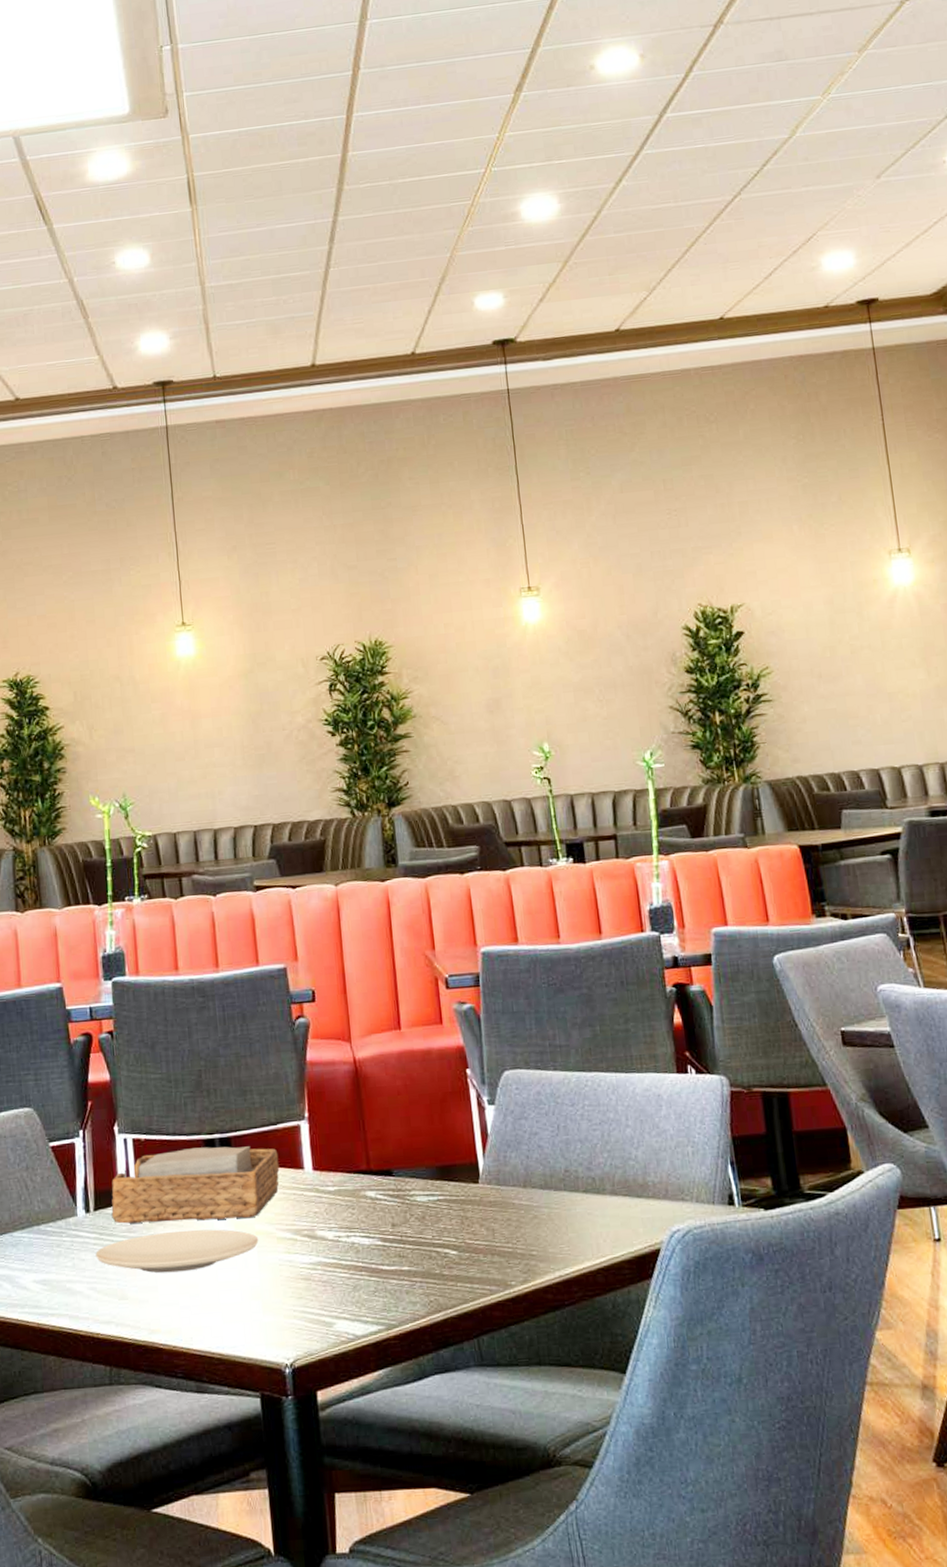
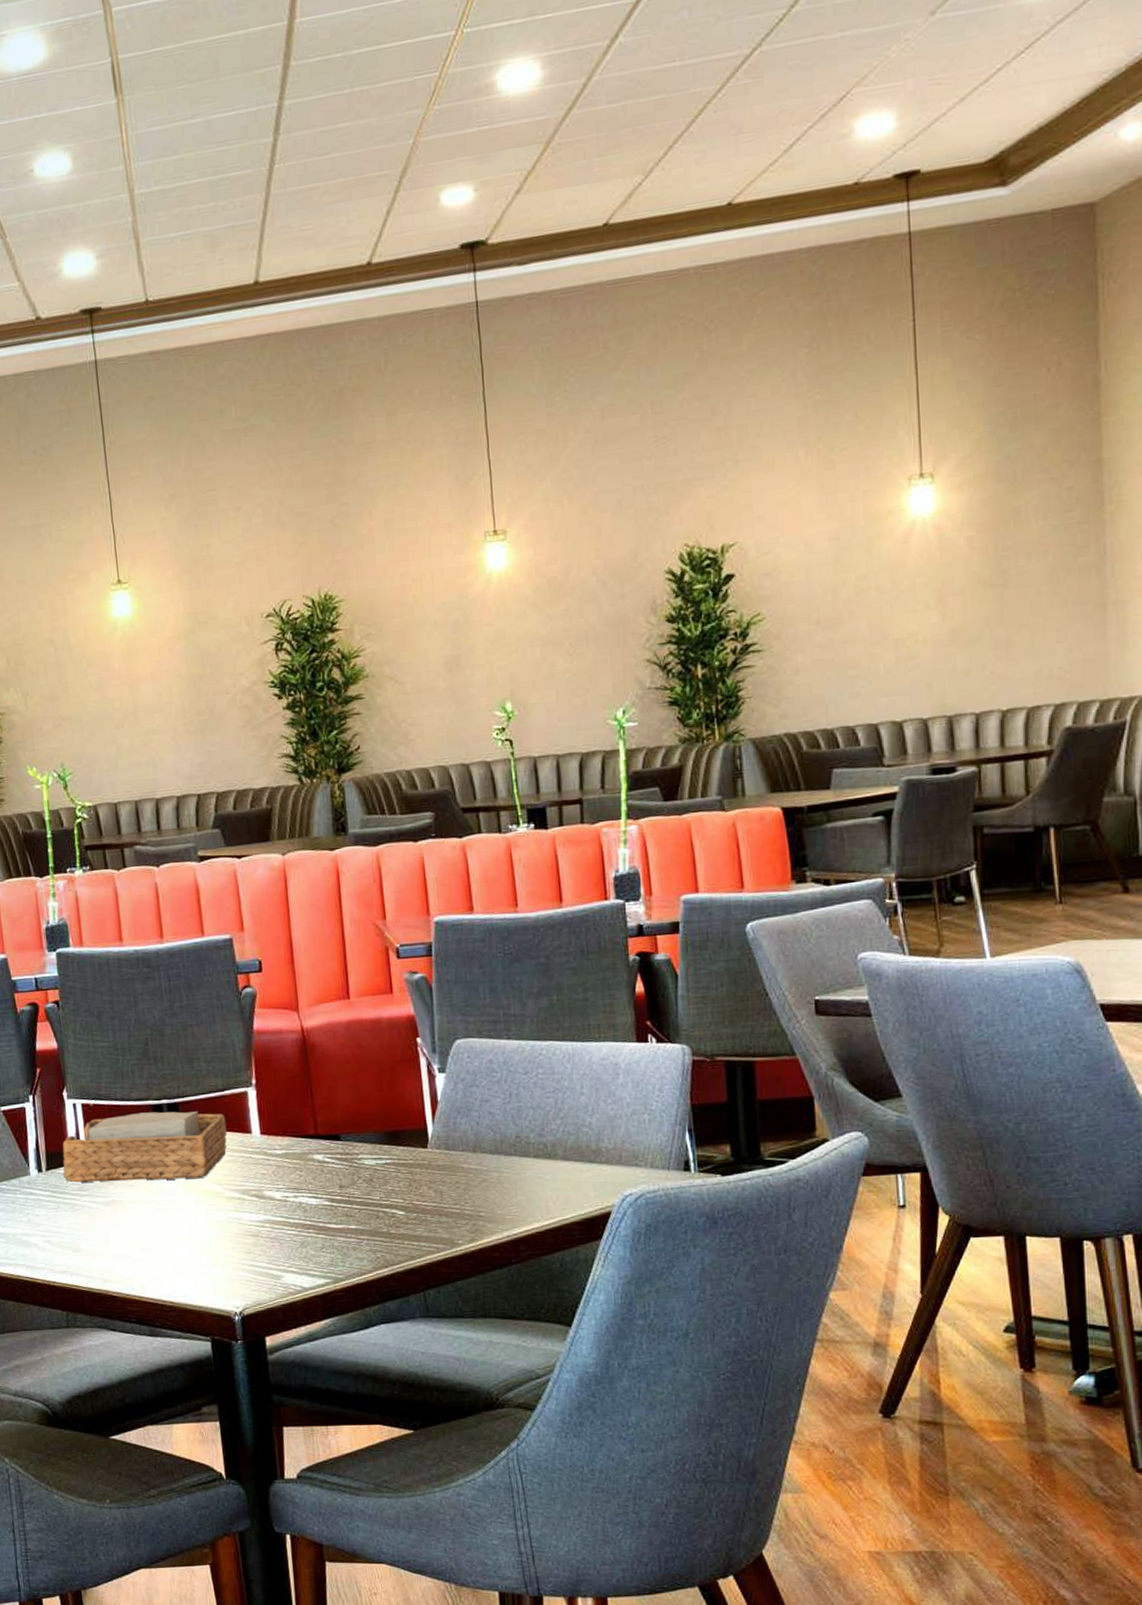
plate: present [96,1229,259,1273] -> none [49,1188,208,1229]

